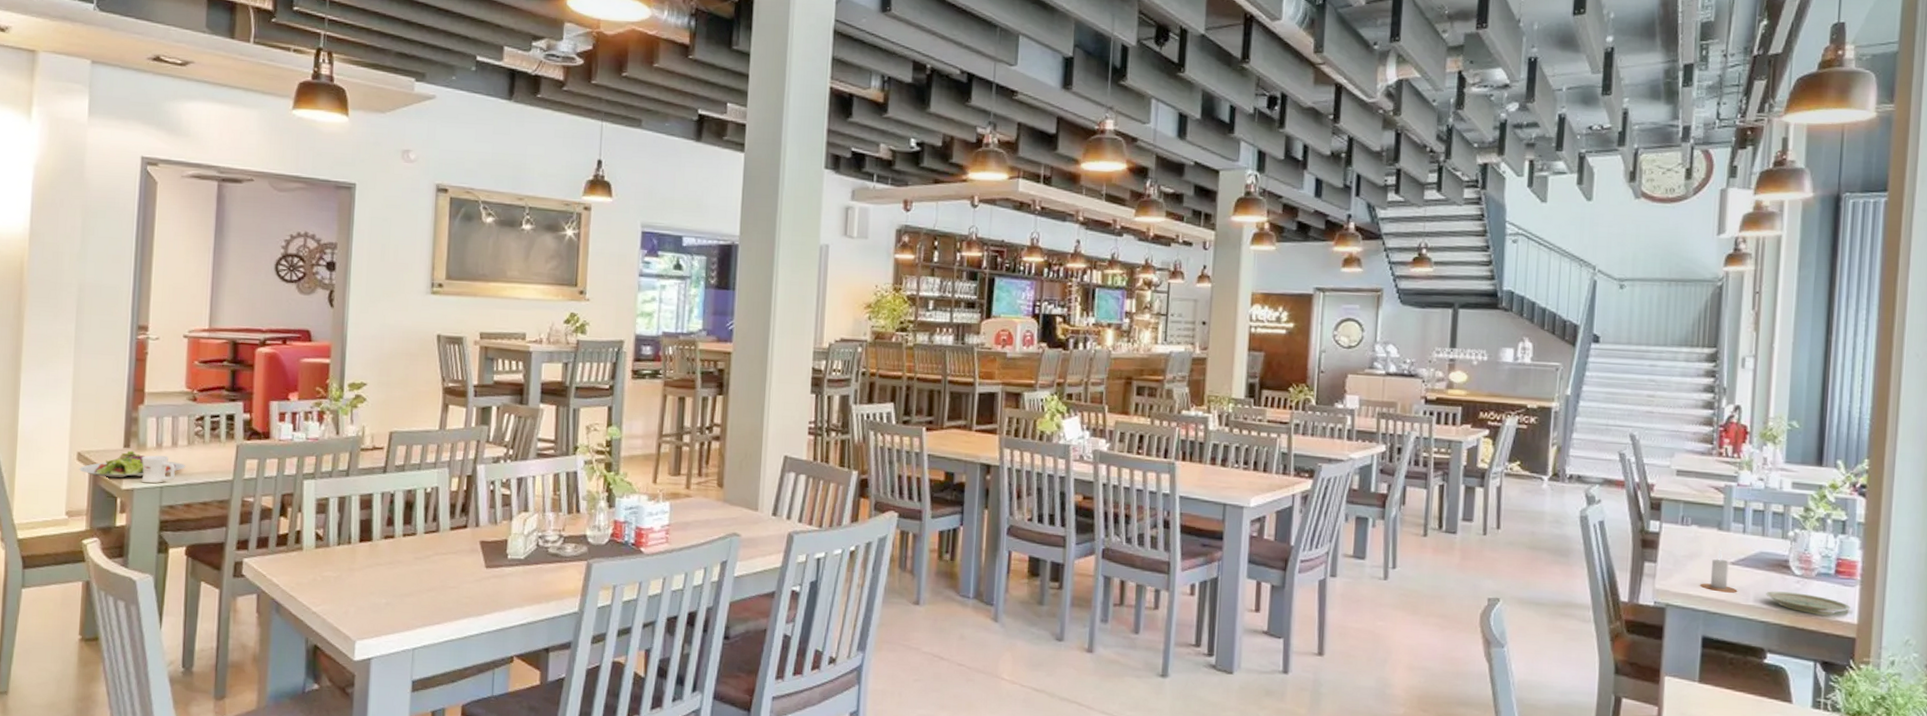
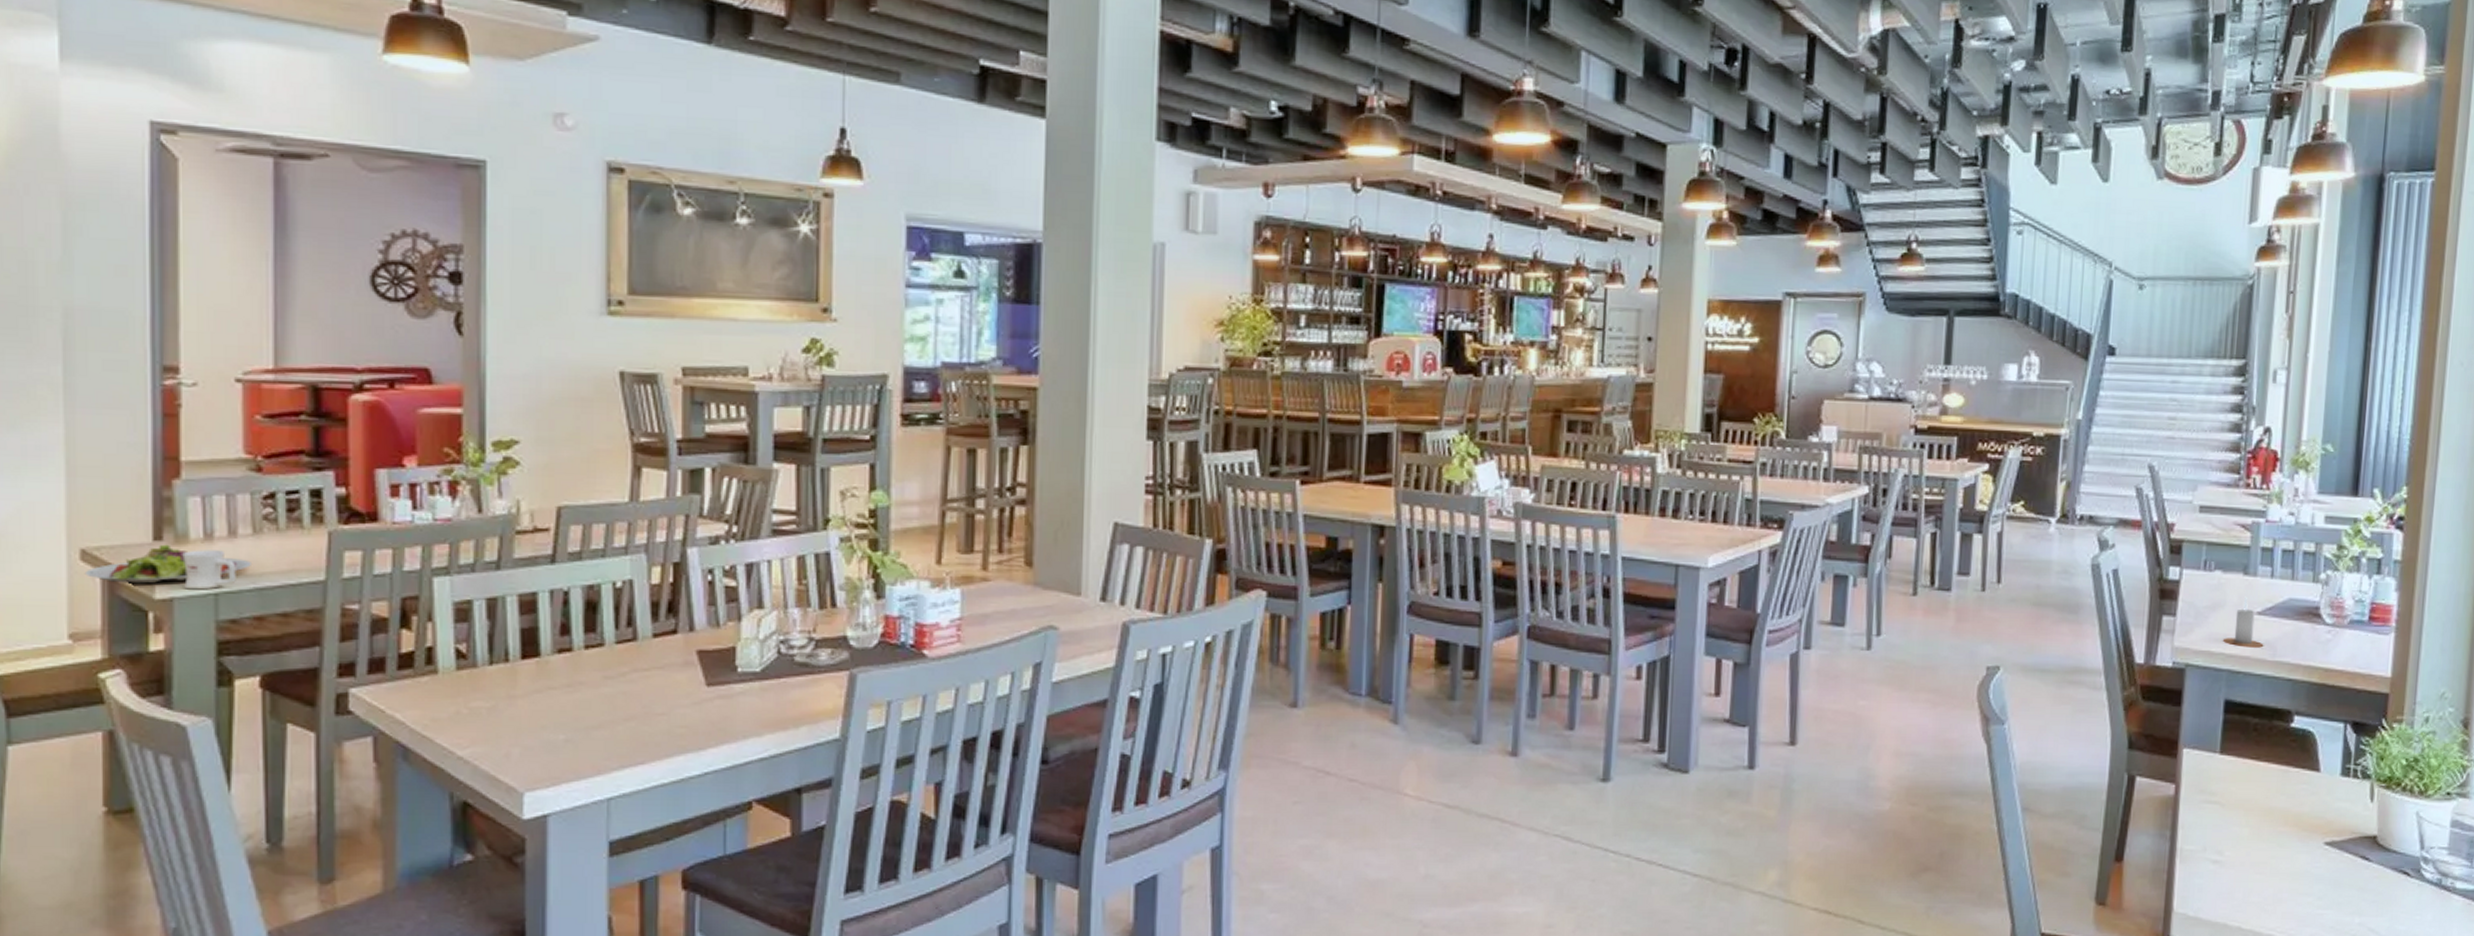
plate: present [1766,591,1850,615] -> none [2294,643,2384,668]

